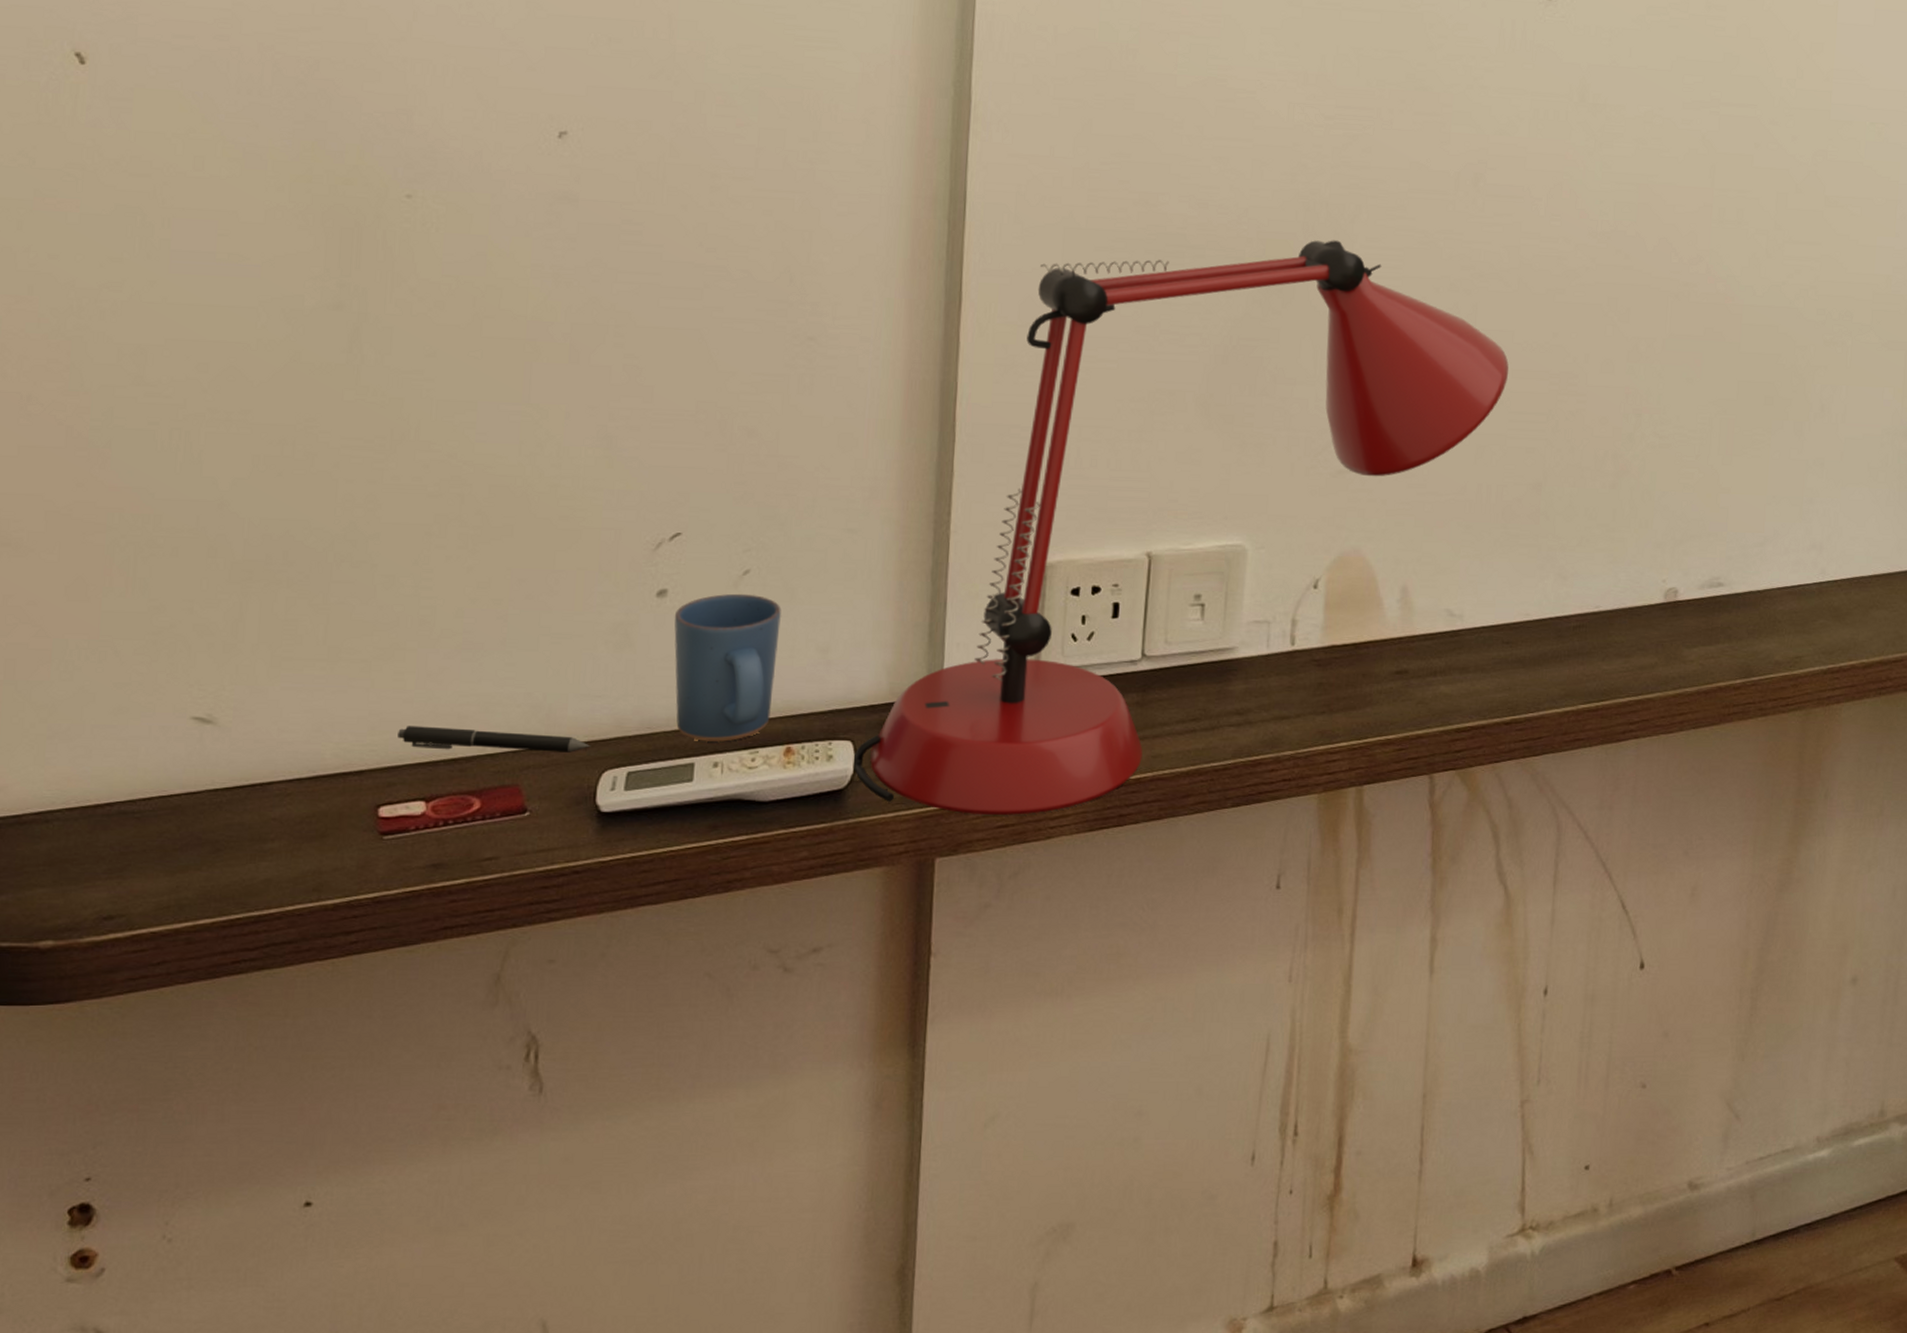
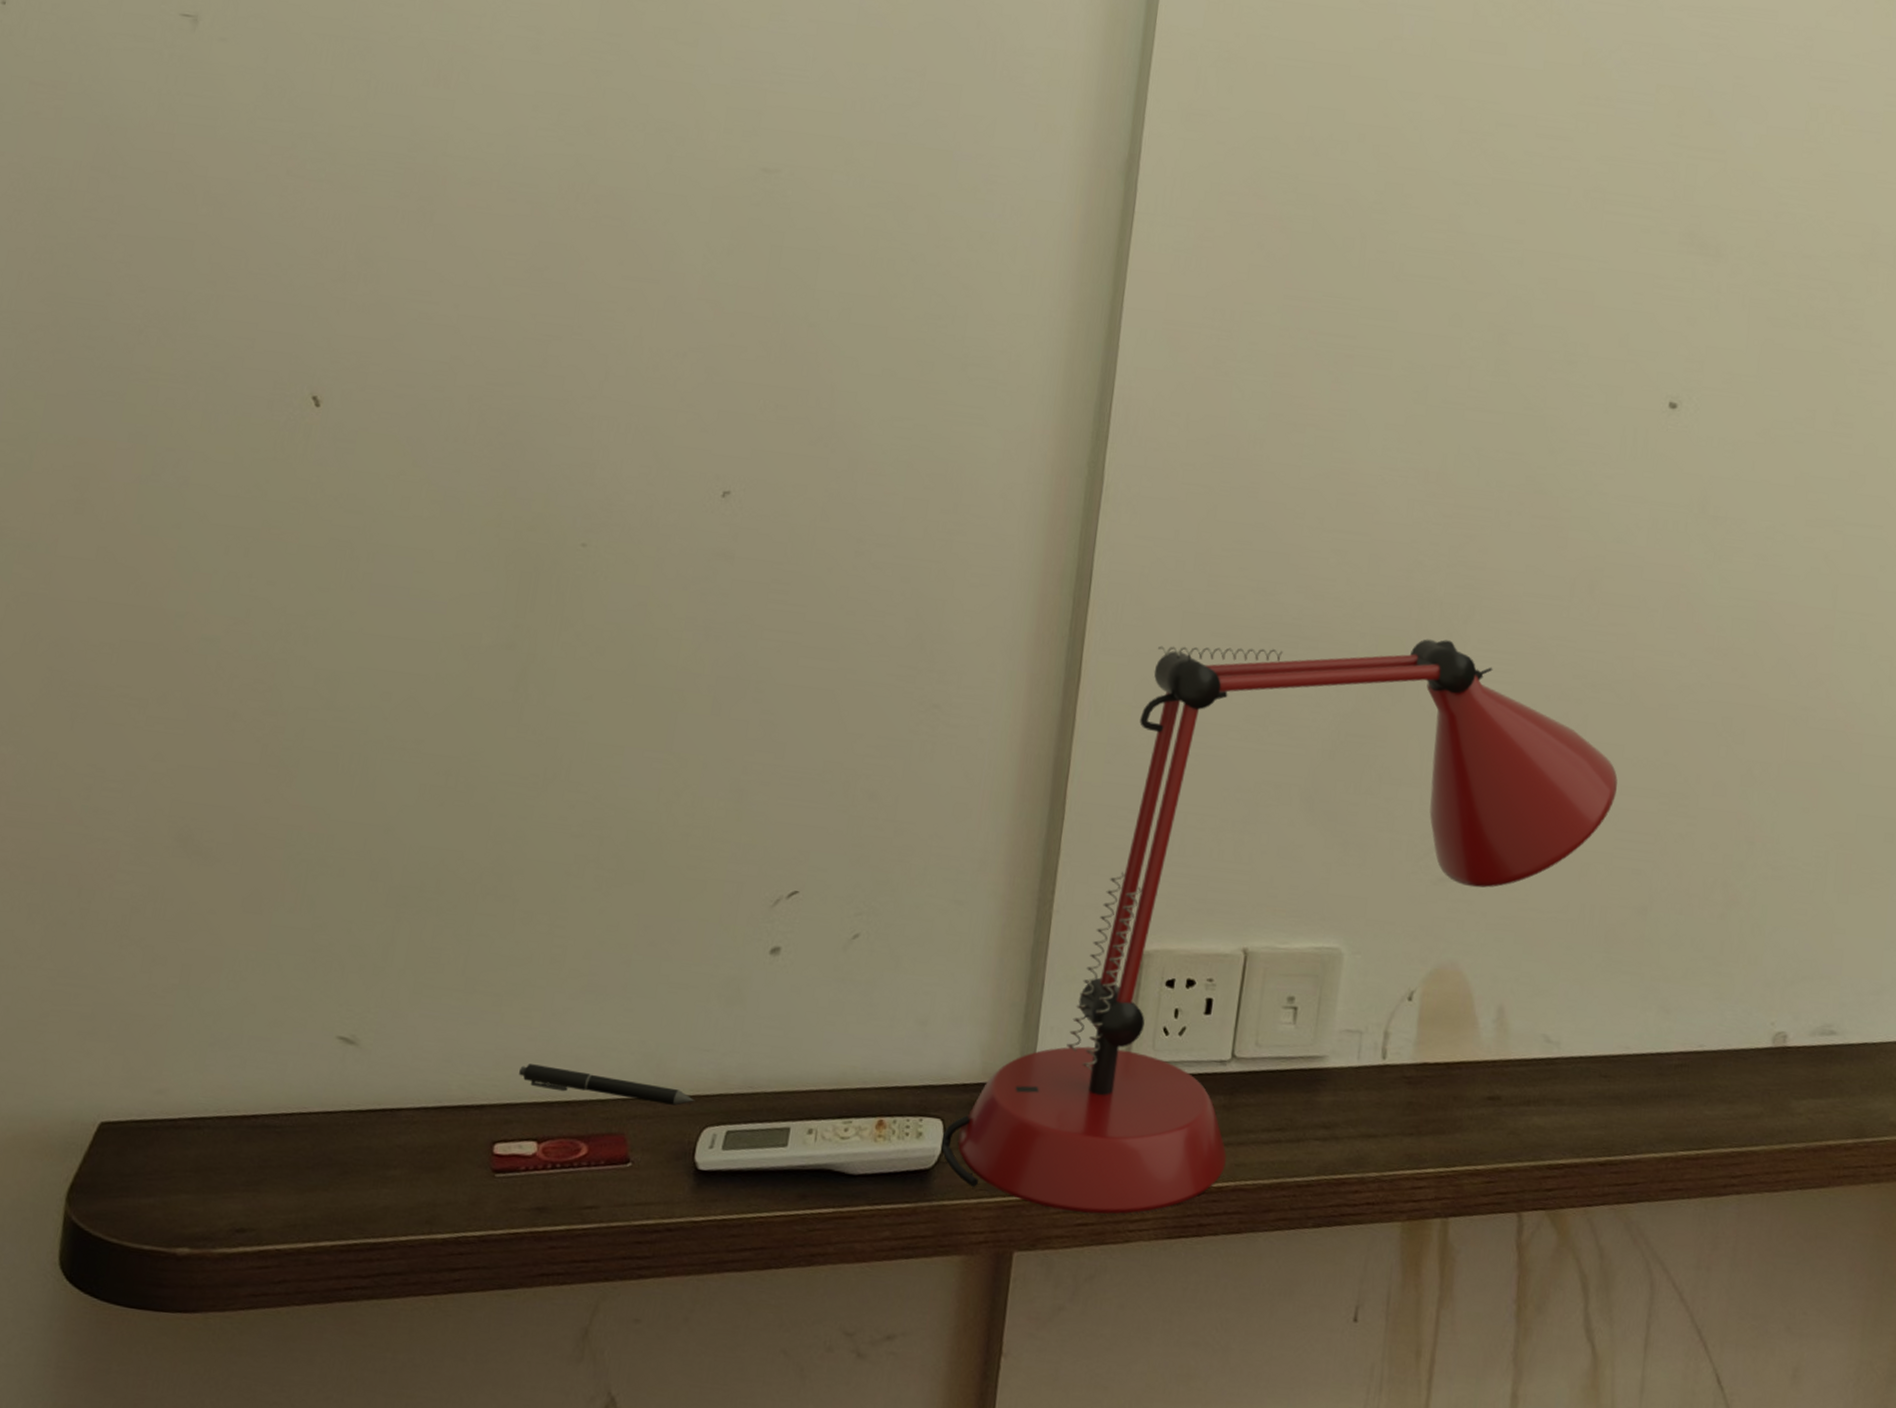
mug: present [674,593,781,742] -> none [777,956,886,1109]

